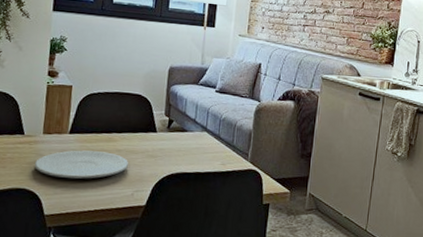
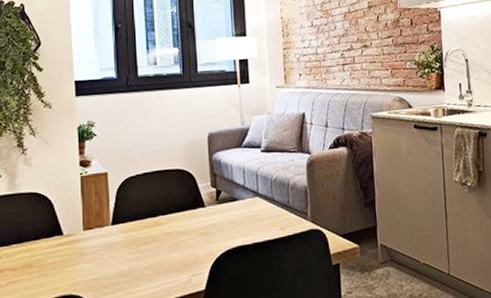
plate: present [35,150,128,179] -> none [79,238,180,276]

